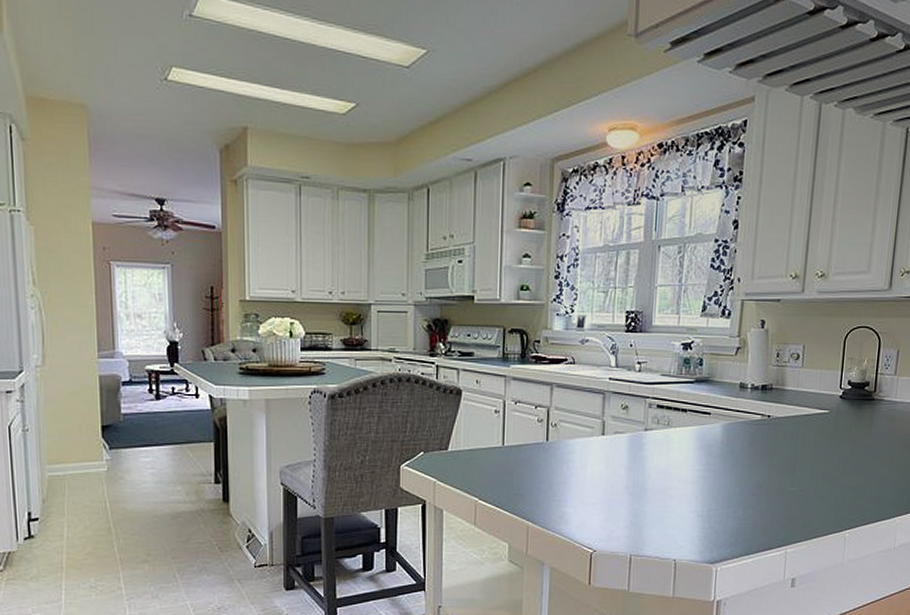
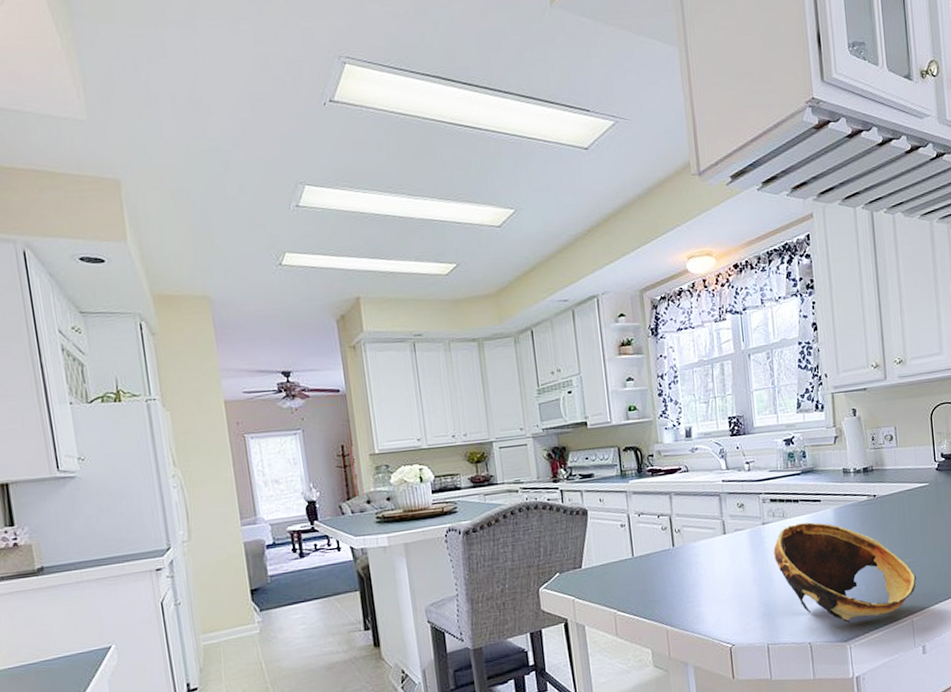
bowl: none [652,435,799,545] -> present [774,522,917,623]

